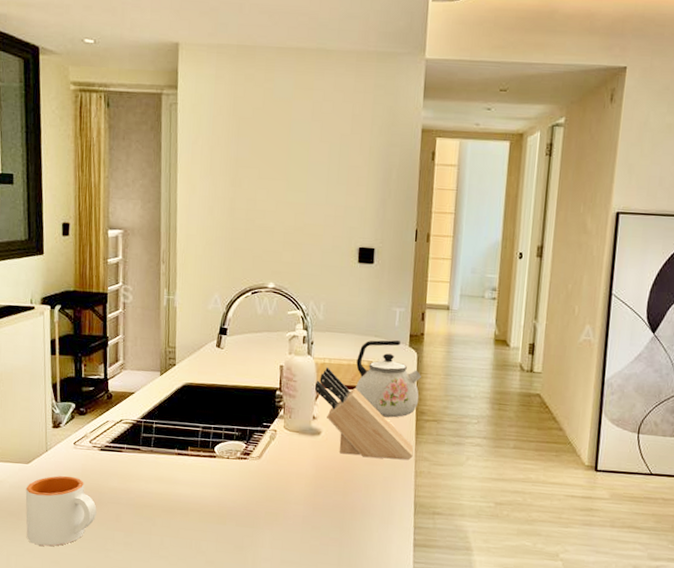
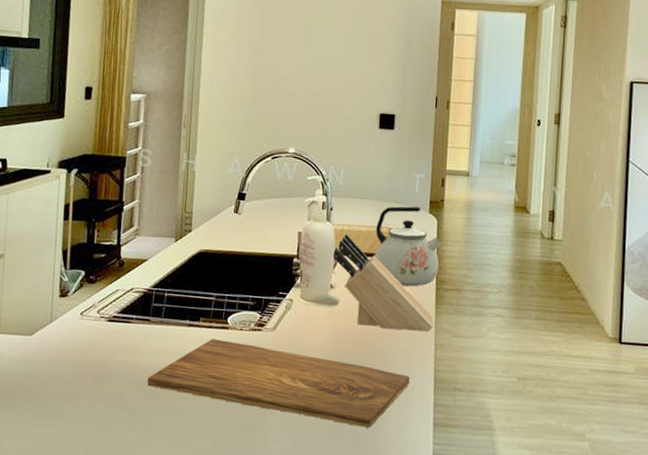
mug: present [25,475,97,547] -> none [22,348,100,428]
cutting board: none [141,466,391,548] -> present [147,339,410,428]

